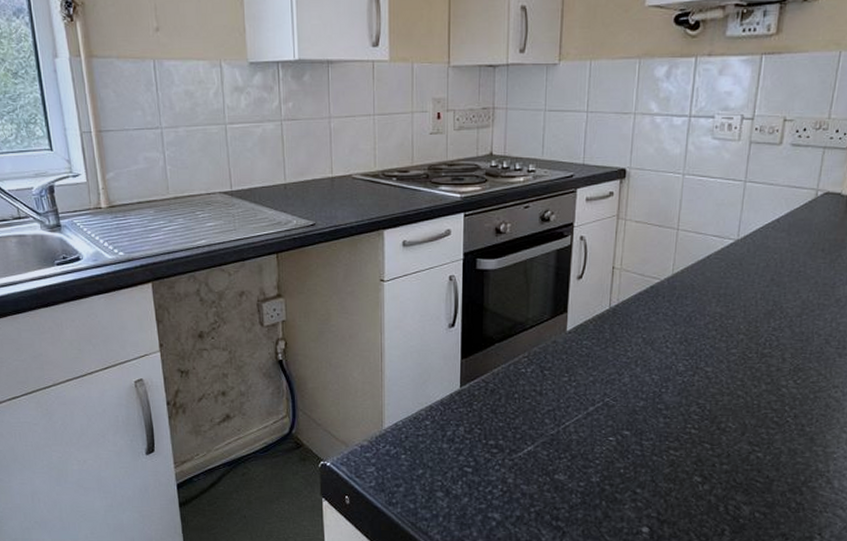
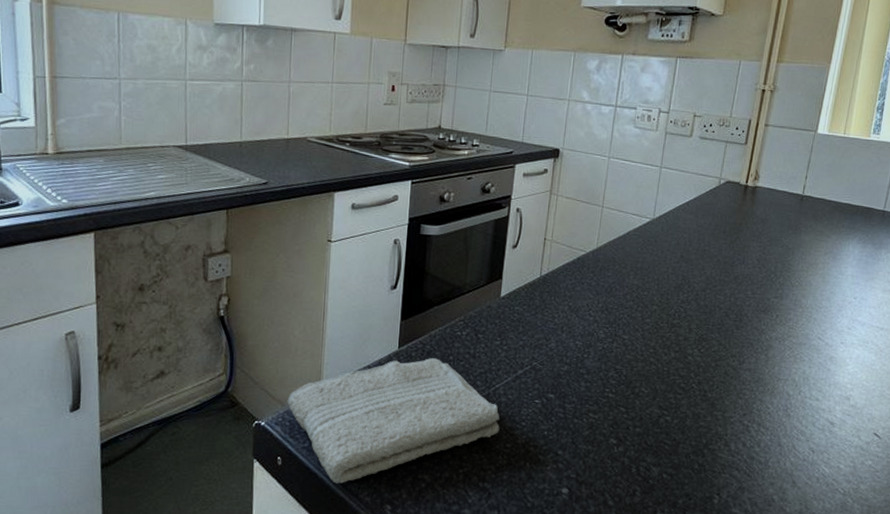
washcloth: none [350,396,572,522] -> present [287,358,500,484]

